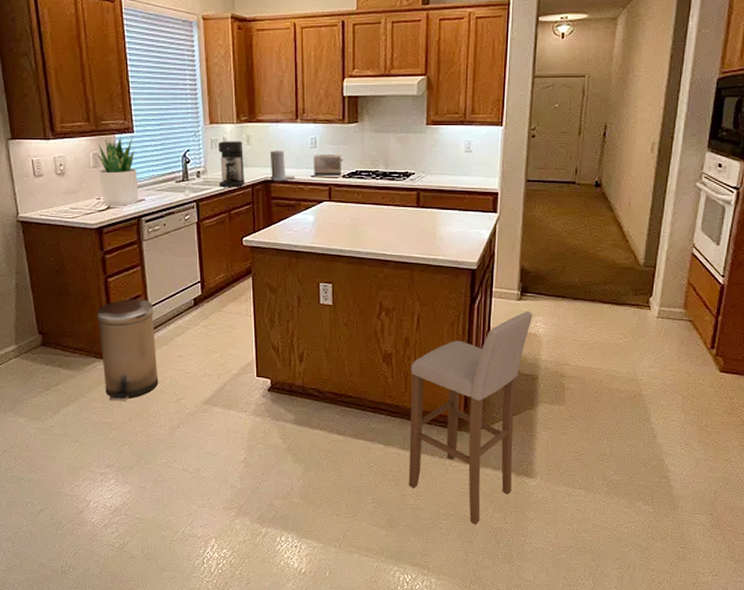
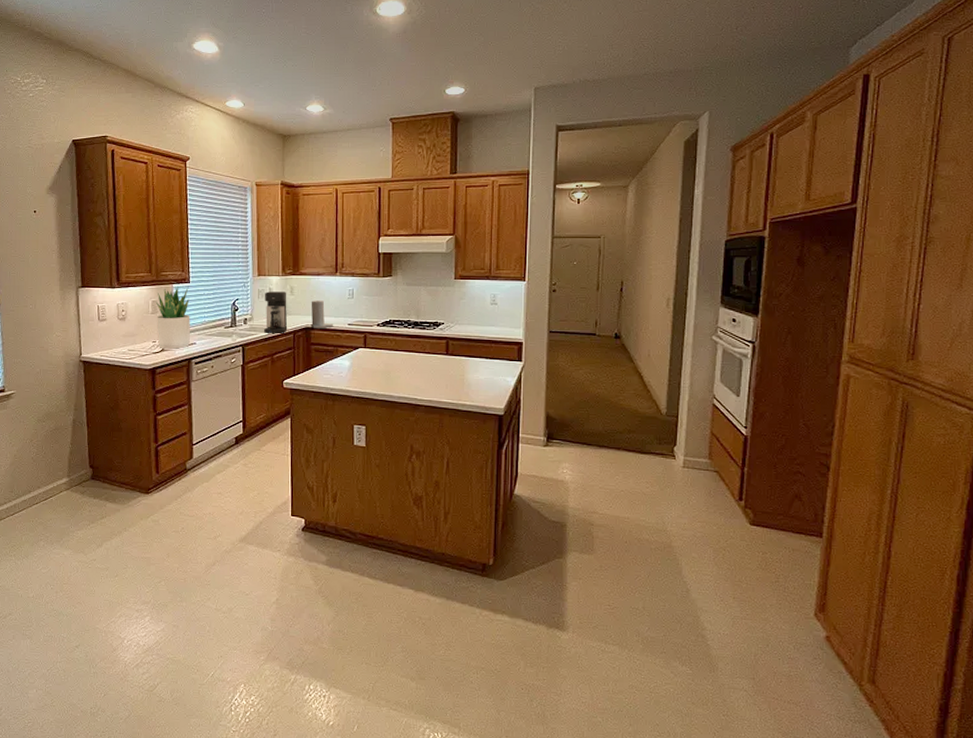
pedal bin: present [97,299,159,402] -> none [144,436,198,537]
toaster: present [313,154,343,176] -> none [350,305,377,324]
bar stool: present [408,311,533,525] -> none [438,458,560,680]

